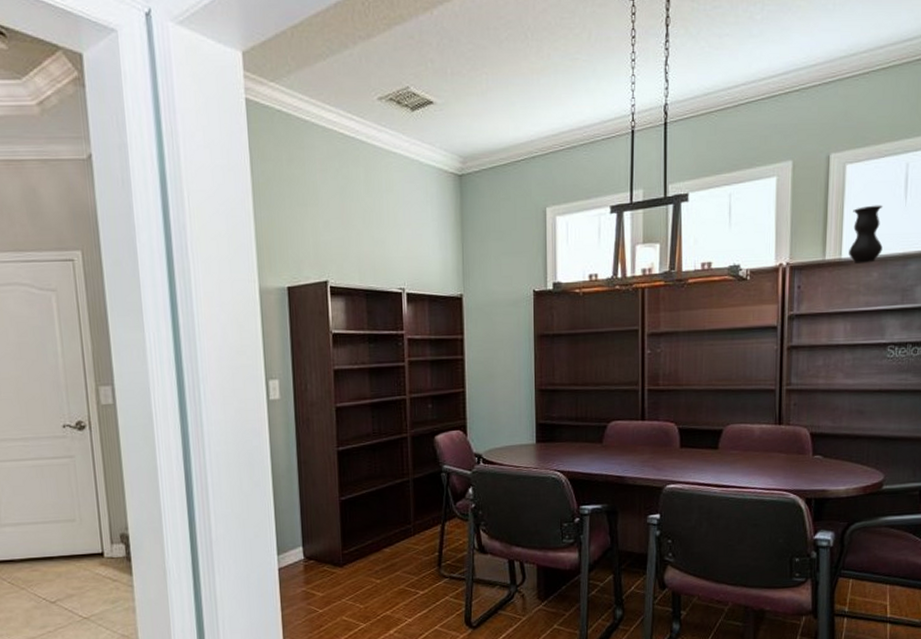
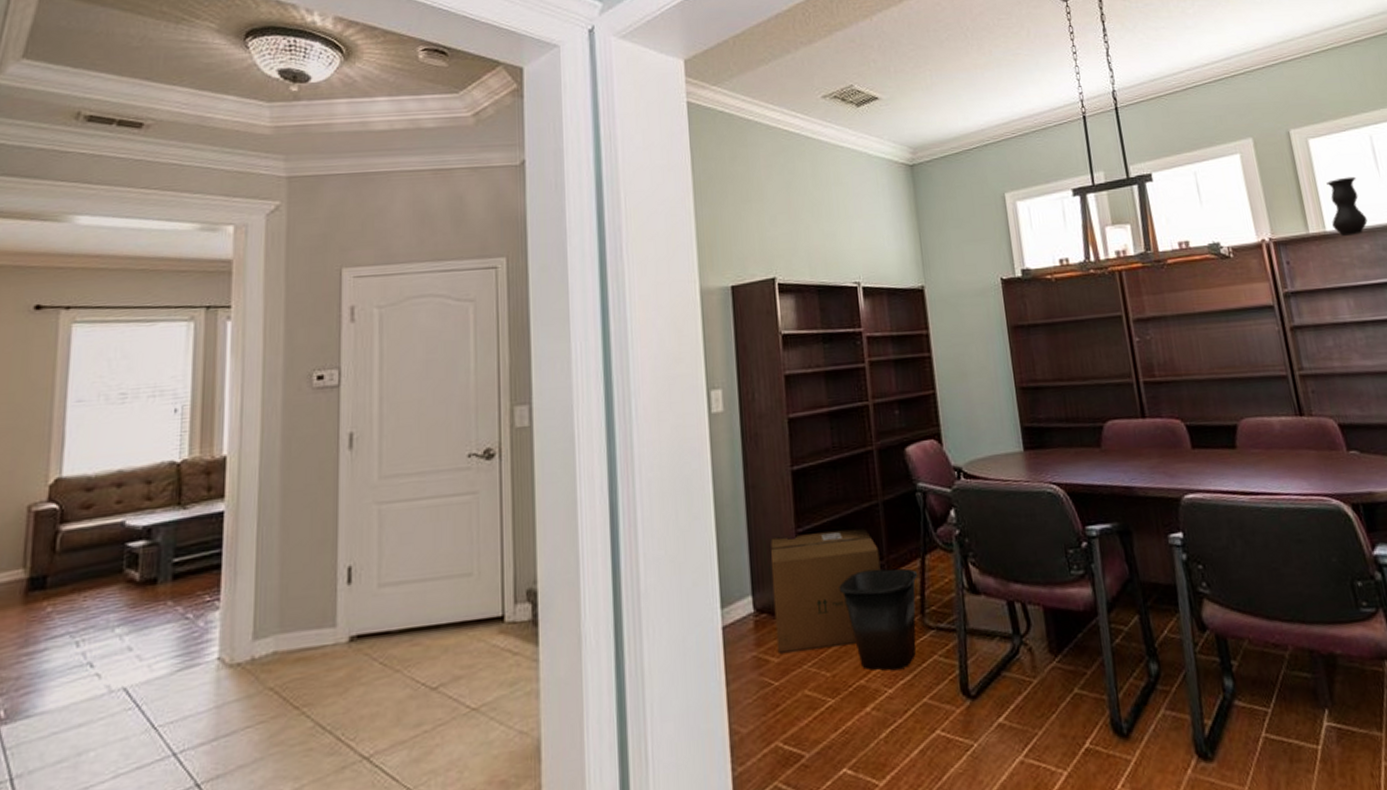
box: none [318,499,408,590] -> present [770,528,881,653]
waste bin: none [373,531,438,606] -> present [839,568,918,671]

